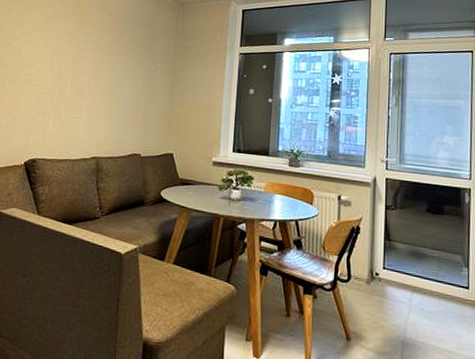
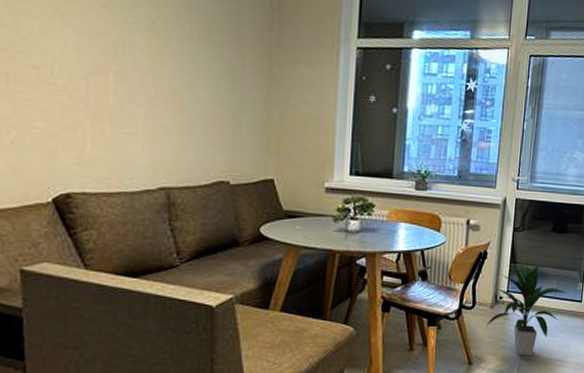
indoor plant: none [363,242,450,341] -> present [486,264,567,356]

